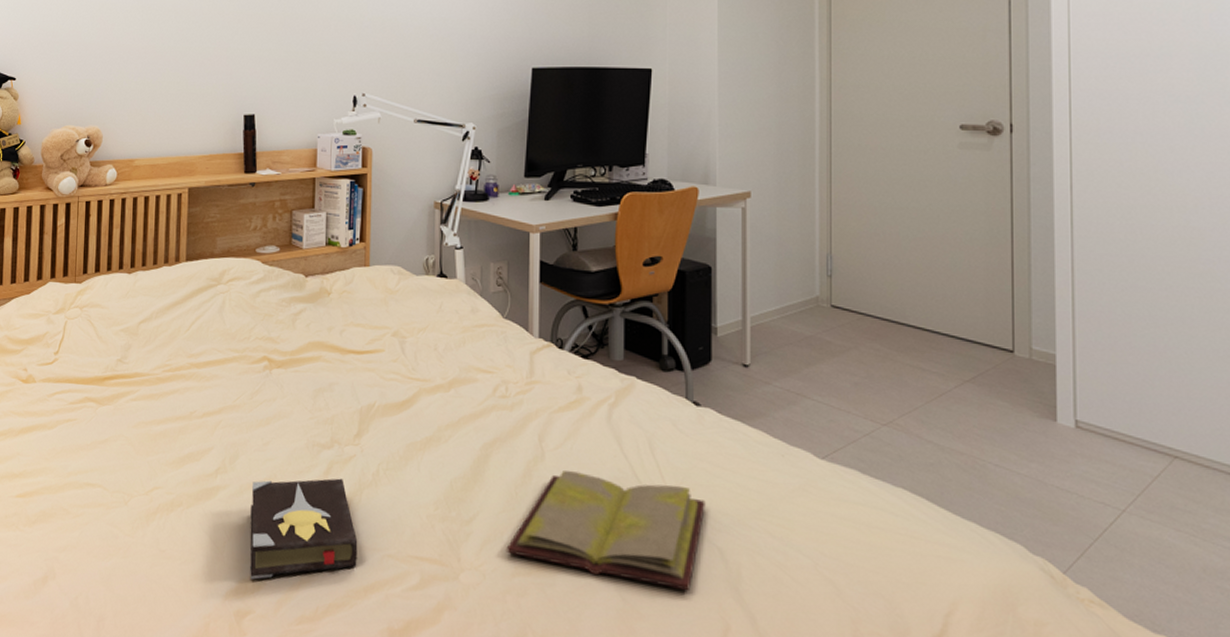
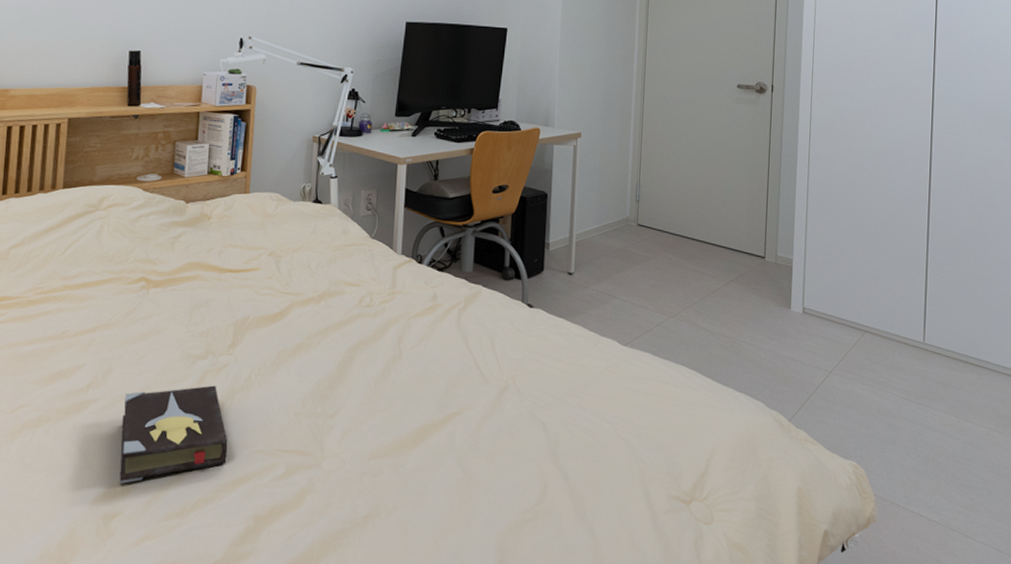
diary: present [506,471,705,590] -> none [365,367,533,458]

